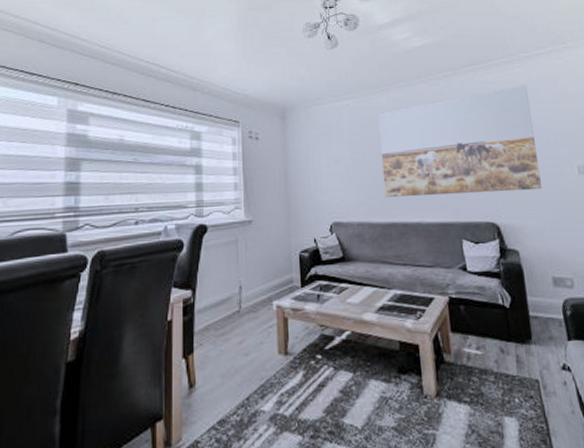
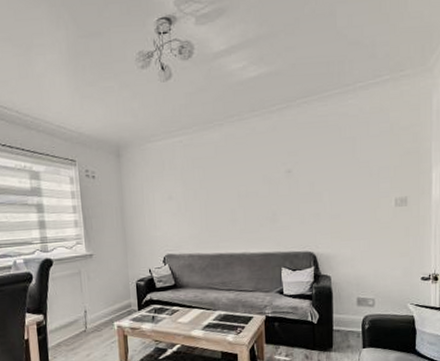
wall art: present [377,85,542,197] -> none [209,117,359,231]

